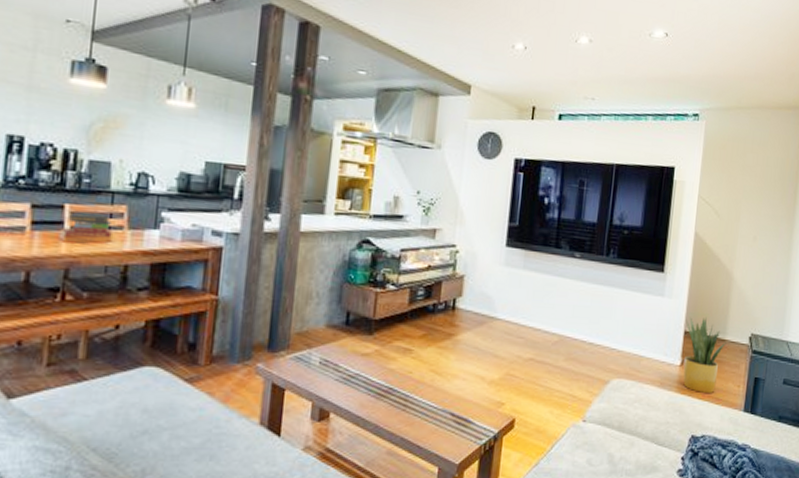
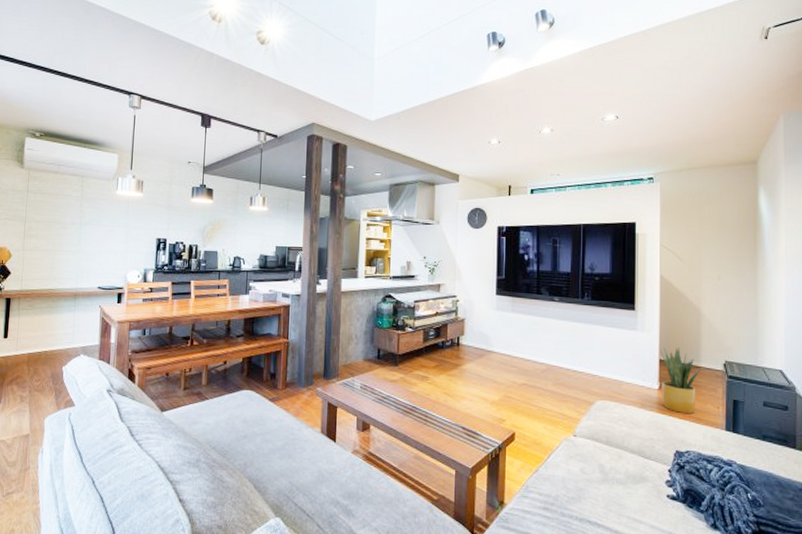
books: present [59,212,112,244] -> none [188,286,220,307]

